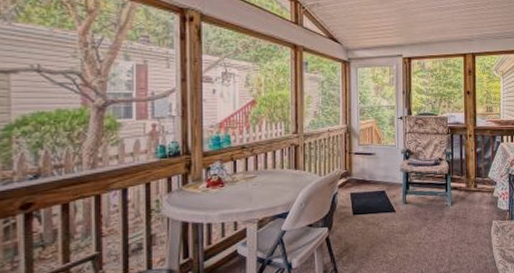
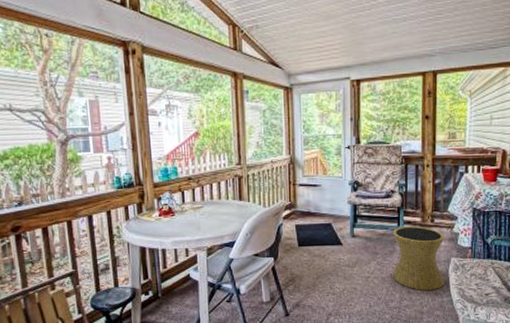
side table: none [441,191,488,254] -> present [392,226,445,291]

